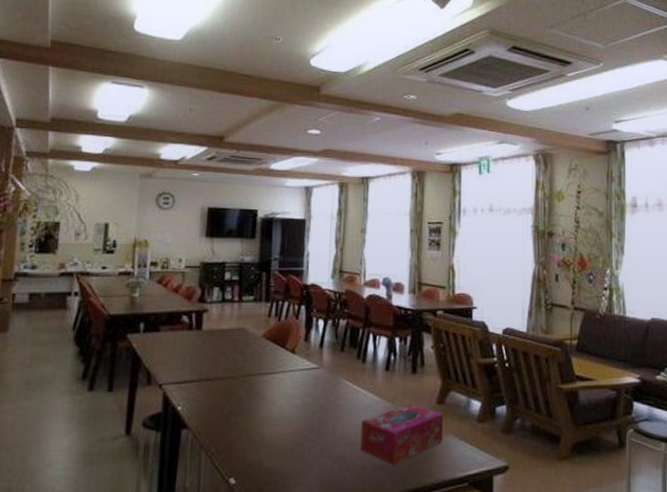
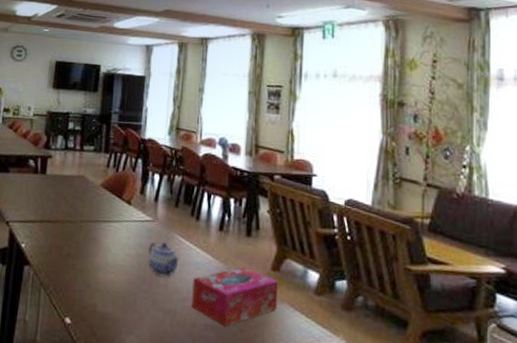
teapot: none [314,389,347,423] -> present [147,241,180,277]

